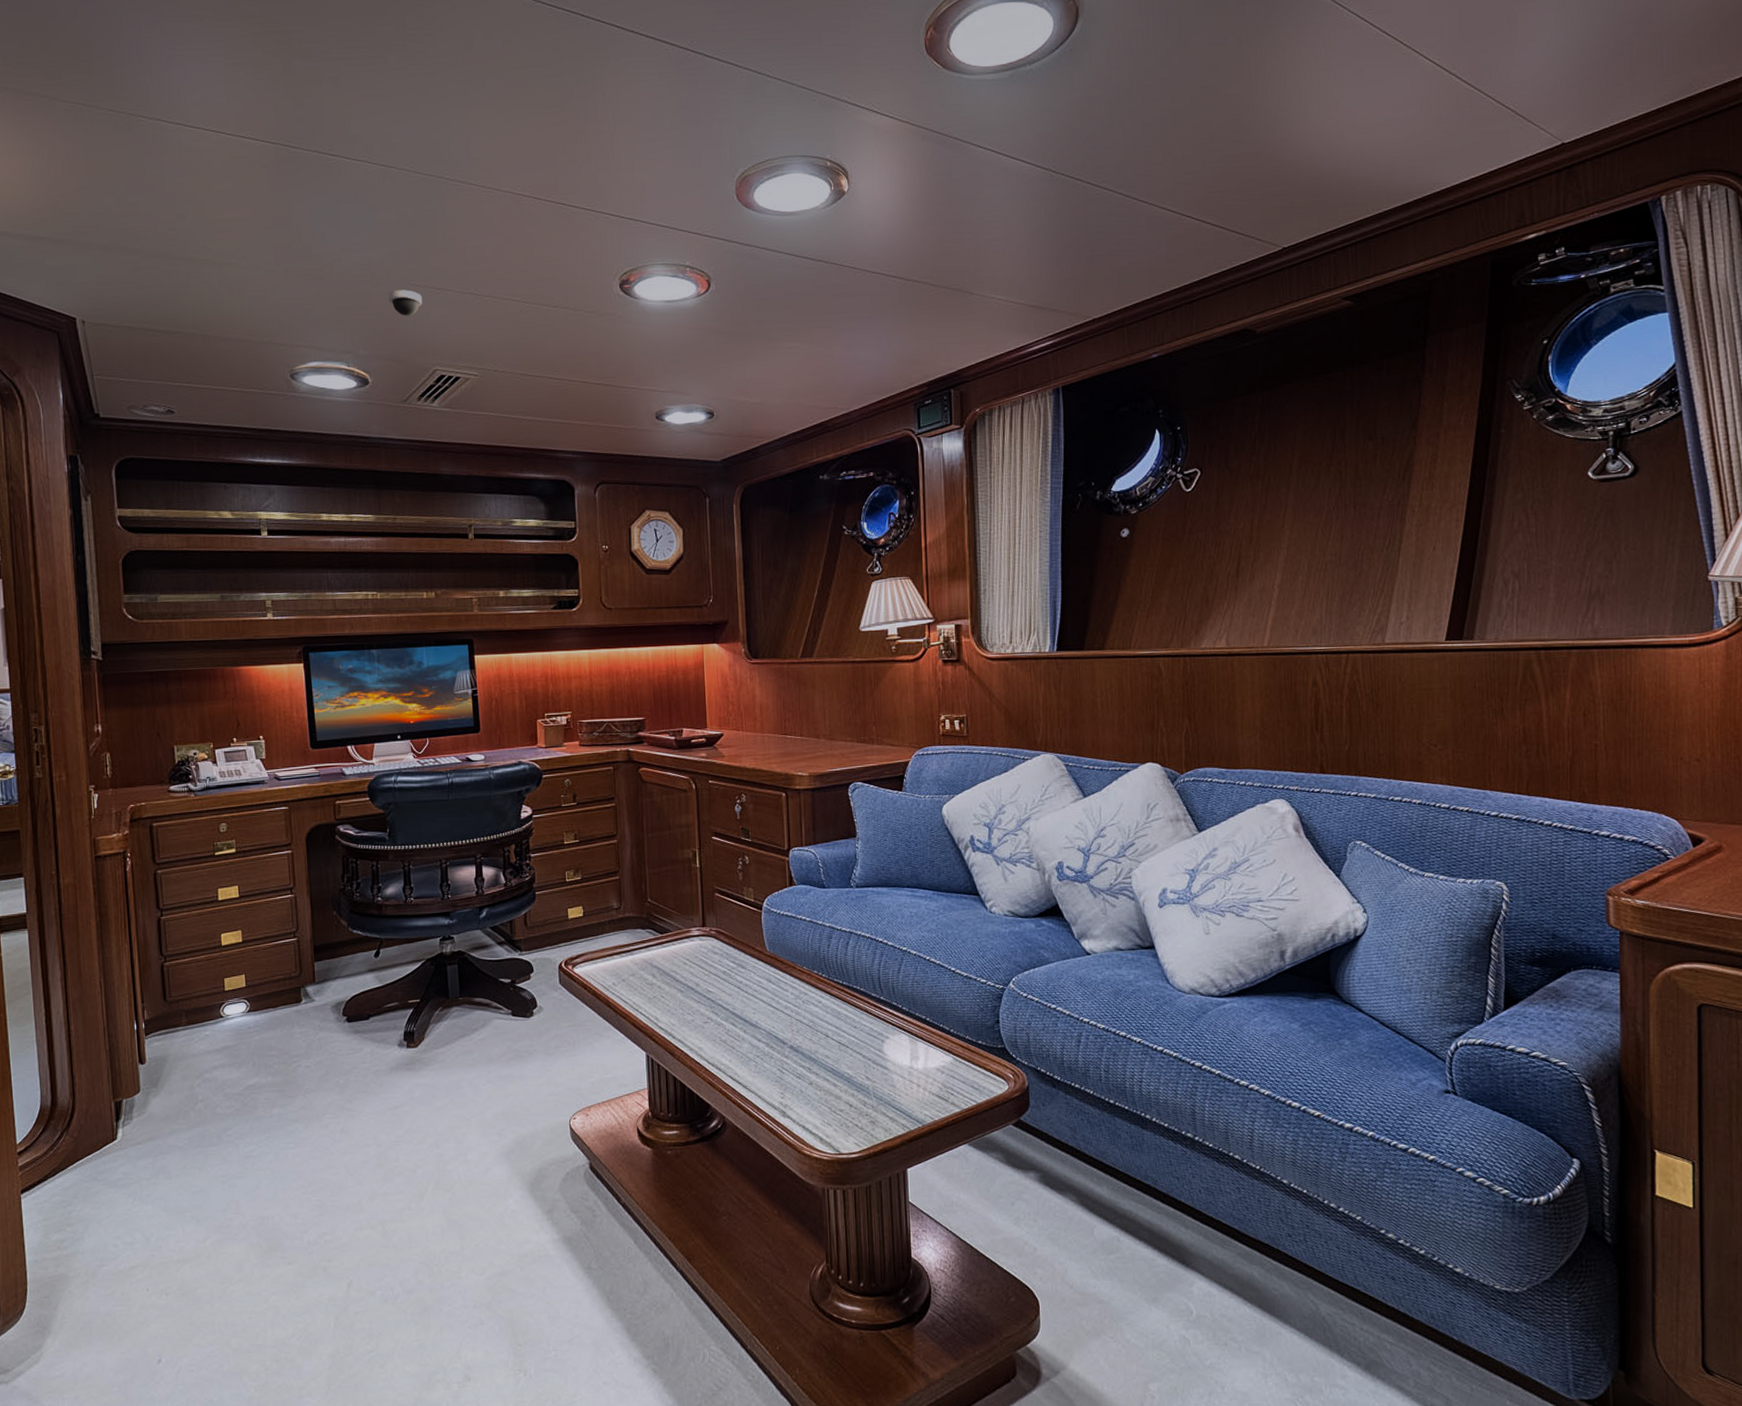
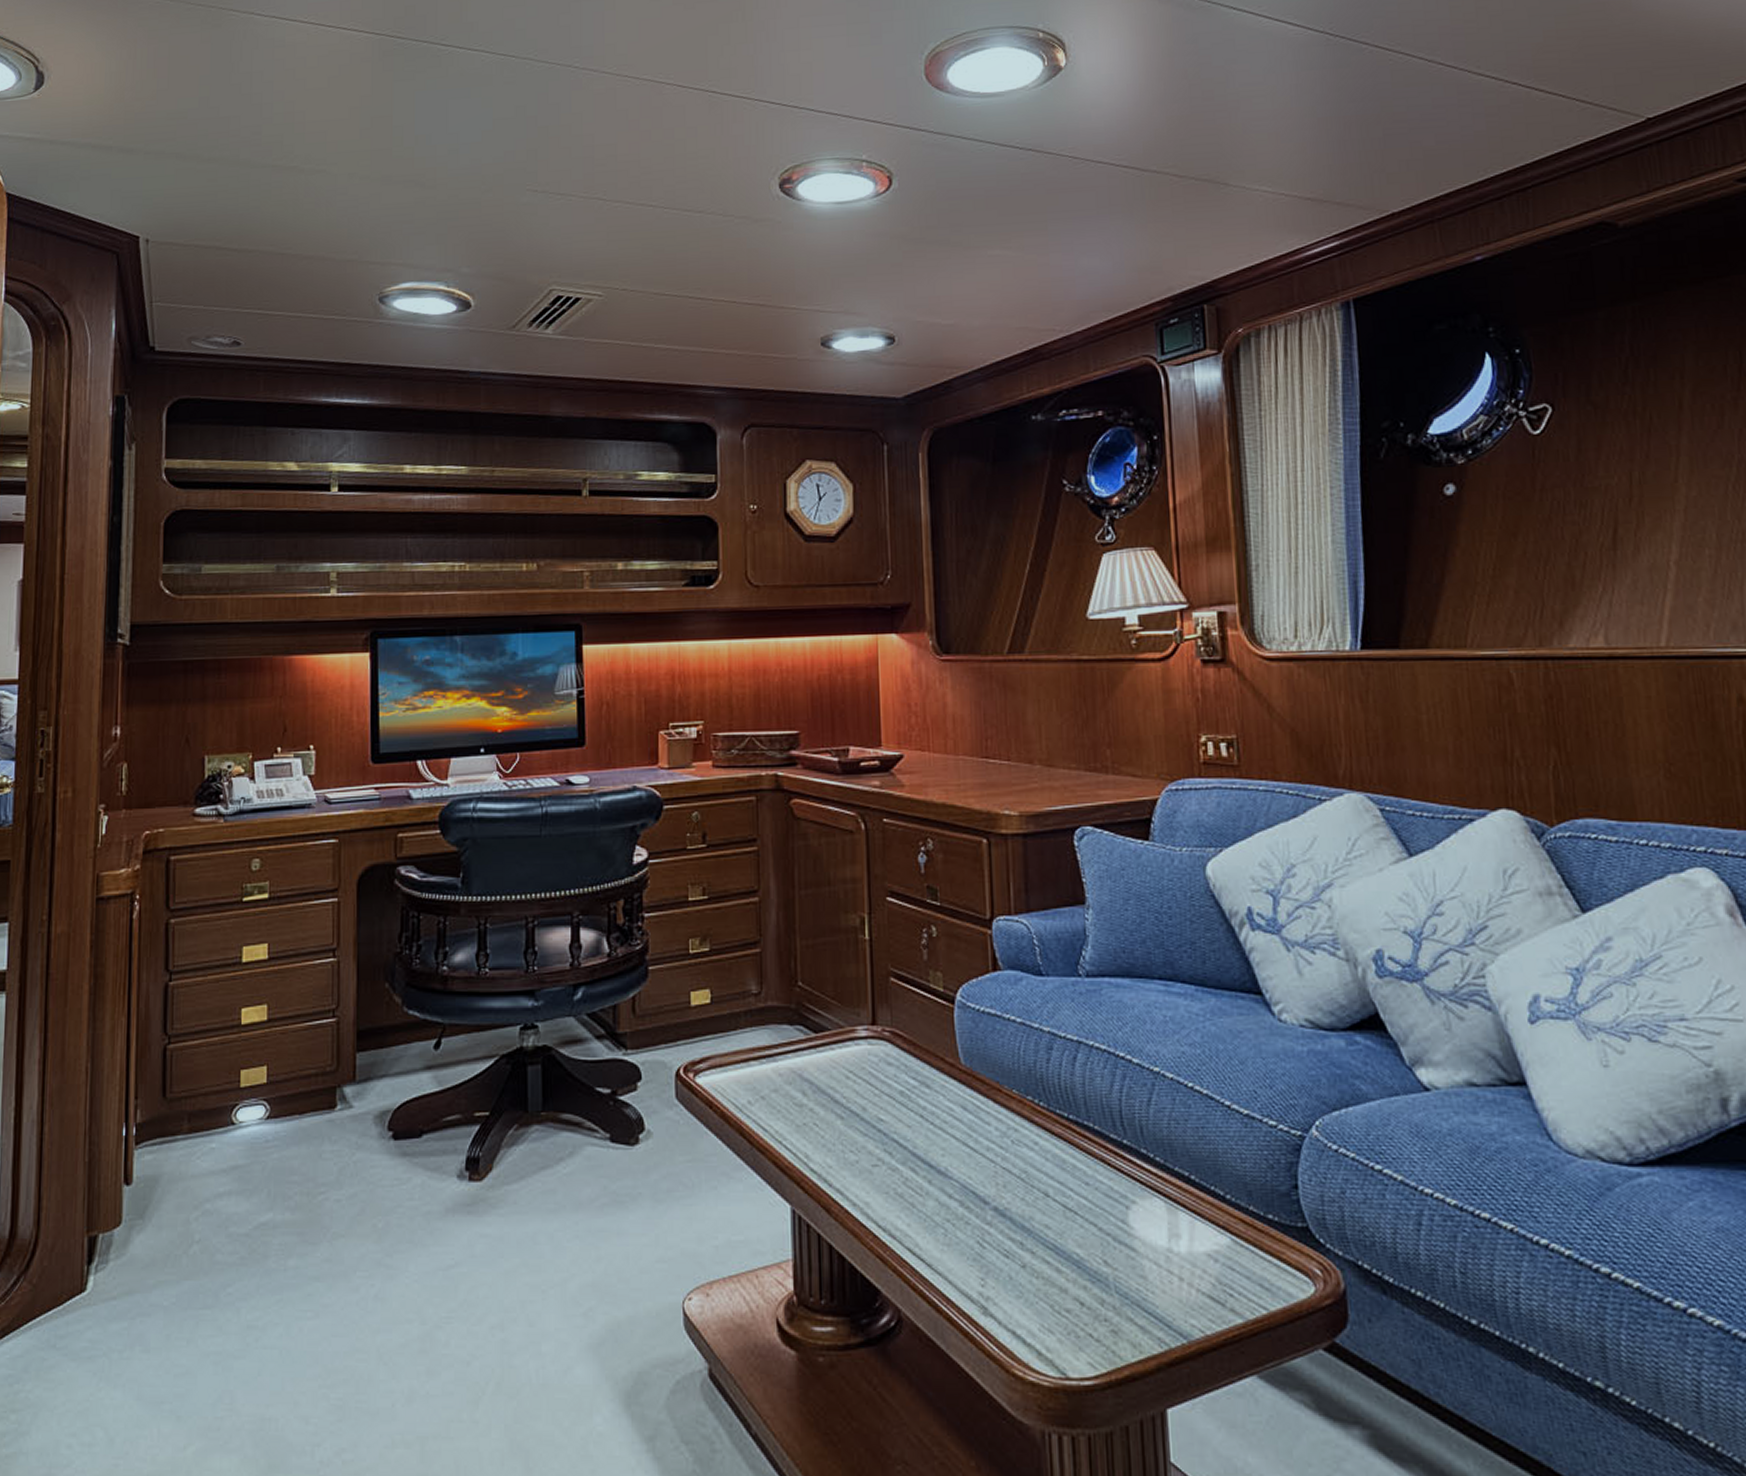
dome security camera: present [388,290,423,316] -> none [500,196,541,227]

